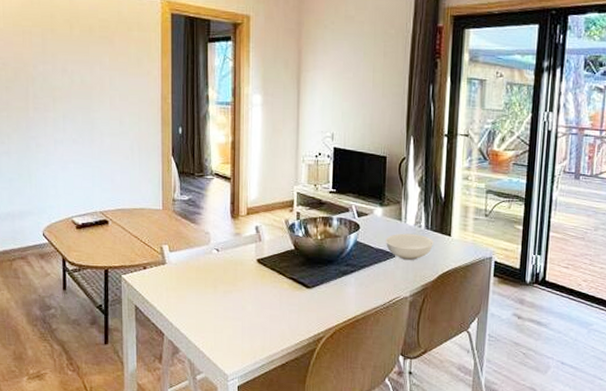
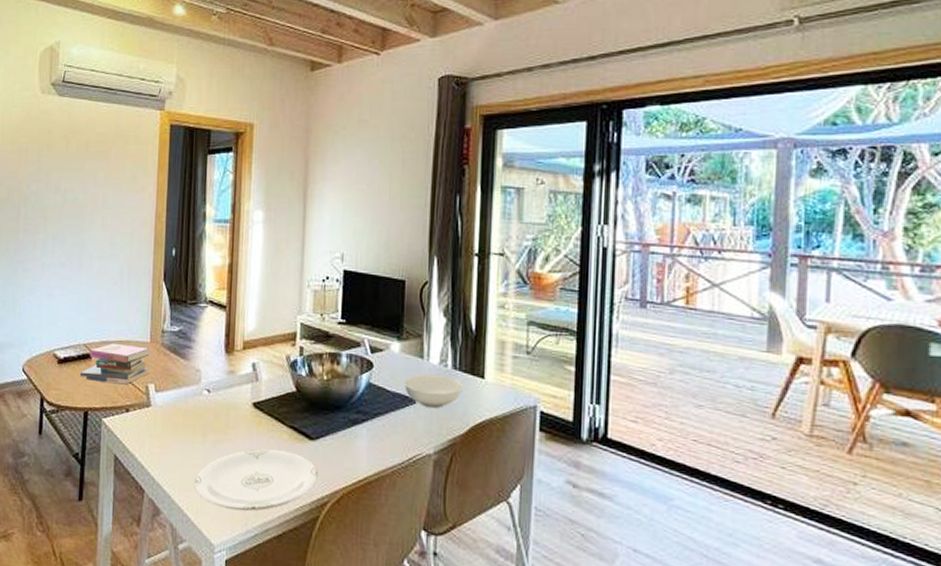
books: none [98,210,163,246] -> present [79,343,149,385]
plate: none [208,296,314,347] -> present [194,449,318,511]

